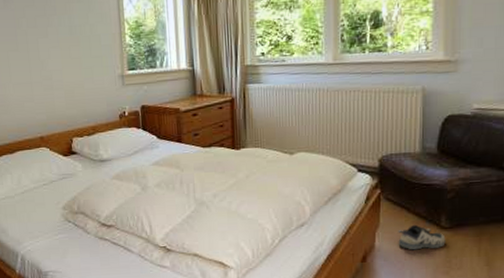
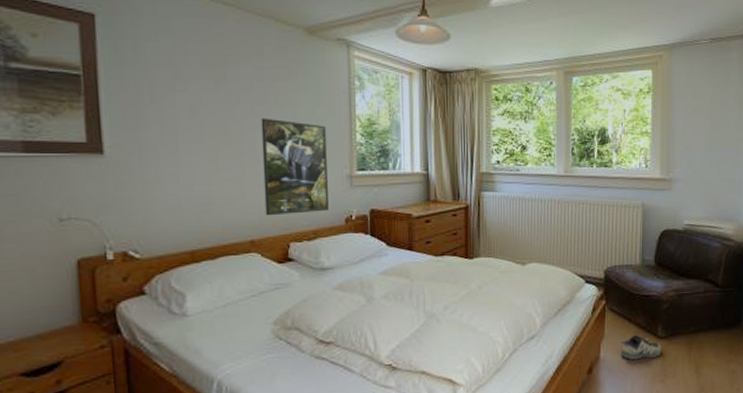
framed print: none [42,27,104,115] -> present [261,117,329,216]

